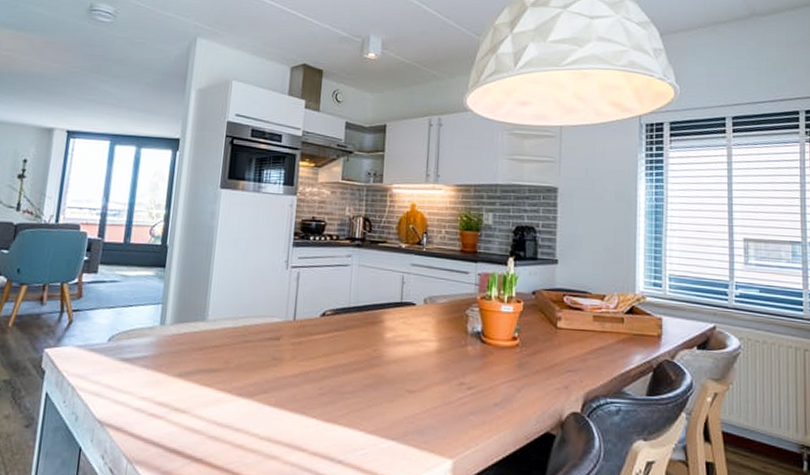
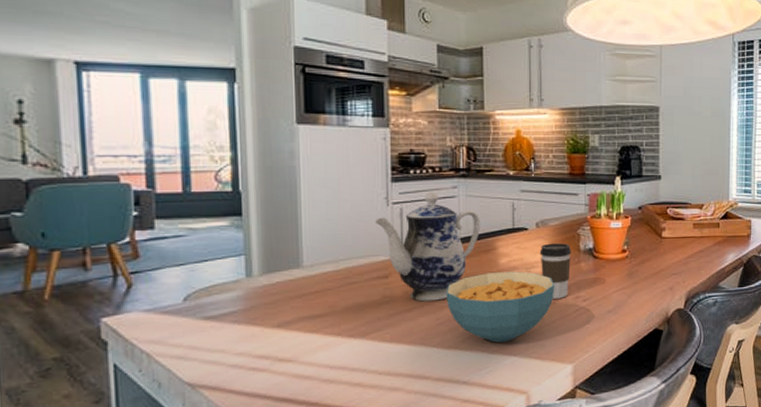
teapot: none [274,258,371,369] -> present [375,192,481,302]
cereal bowl: none [330,346,439,423] -> present [446,271,555,343]
coffee cup: none [425,321,459,383] -> present [539,243,572,299]

